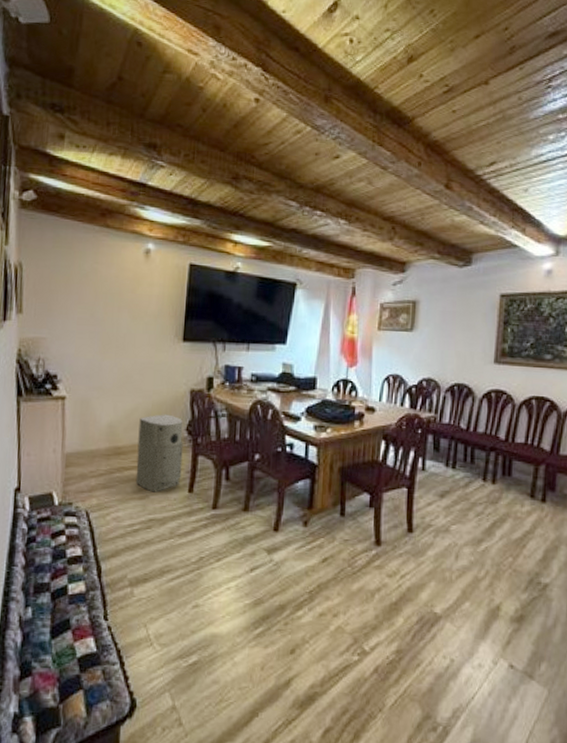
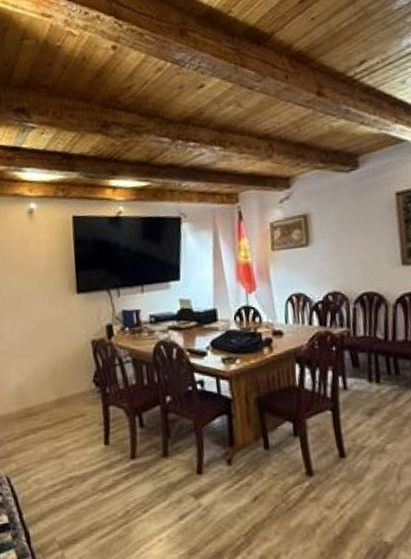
air purifier: present [135,414,183,493] -> none [46,368,95,450]

